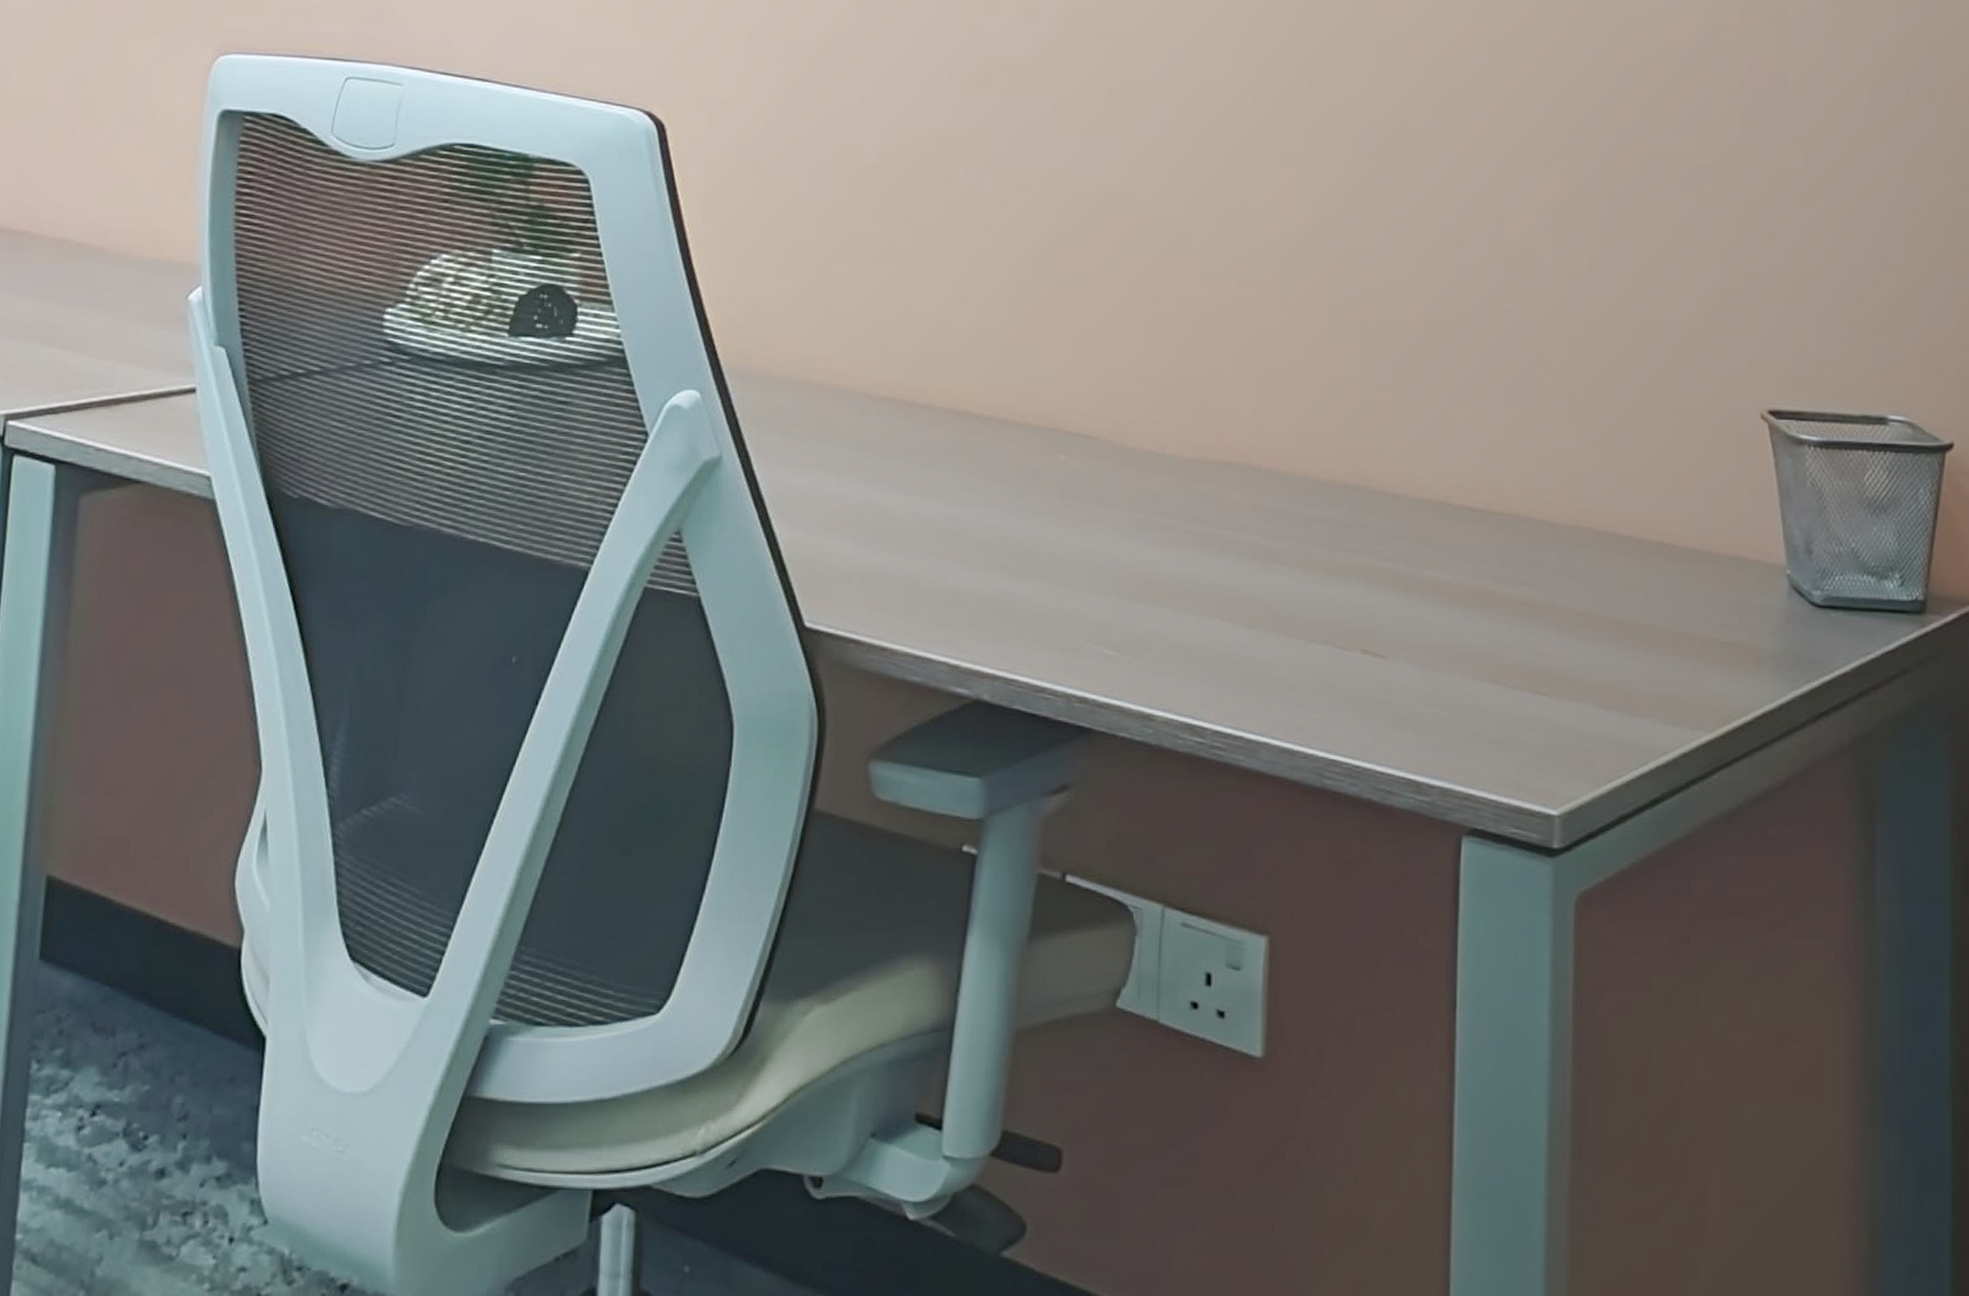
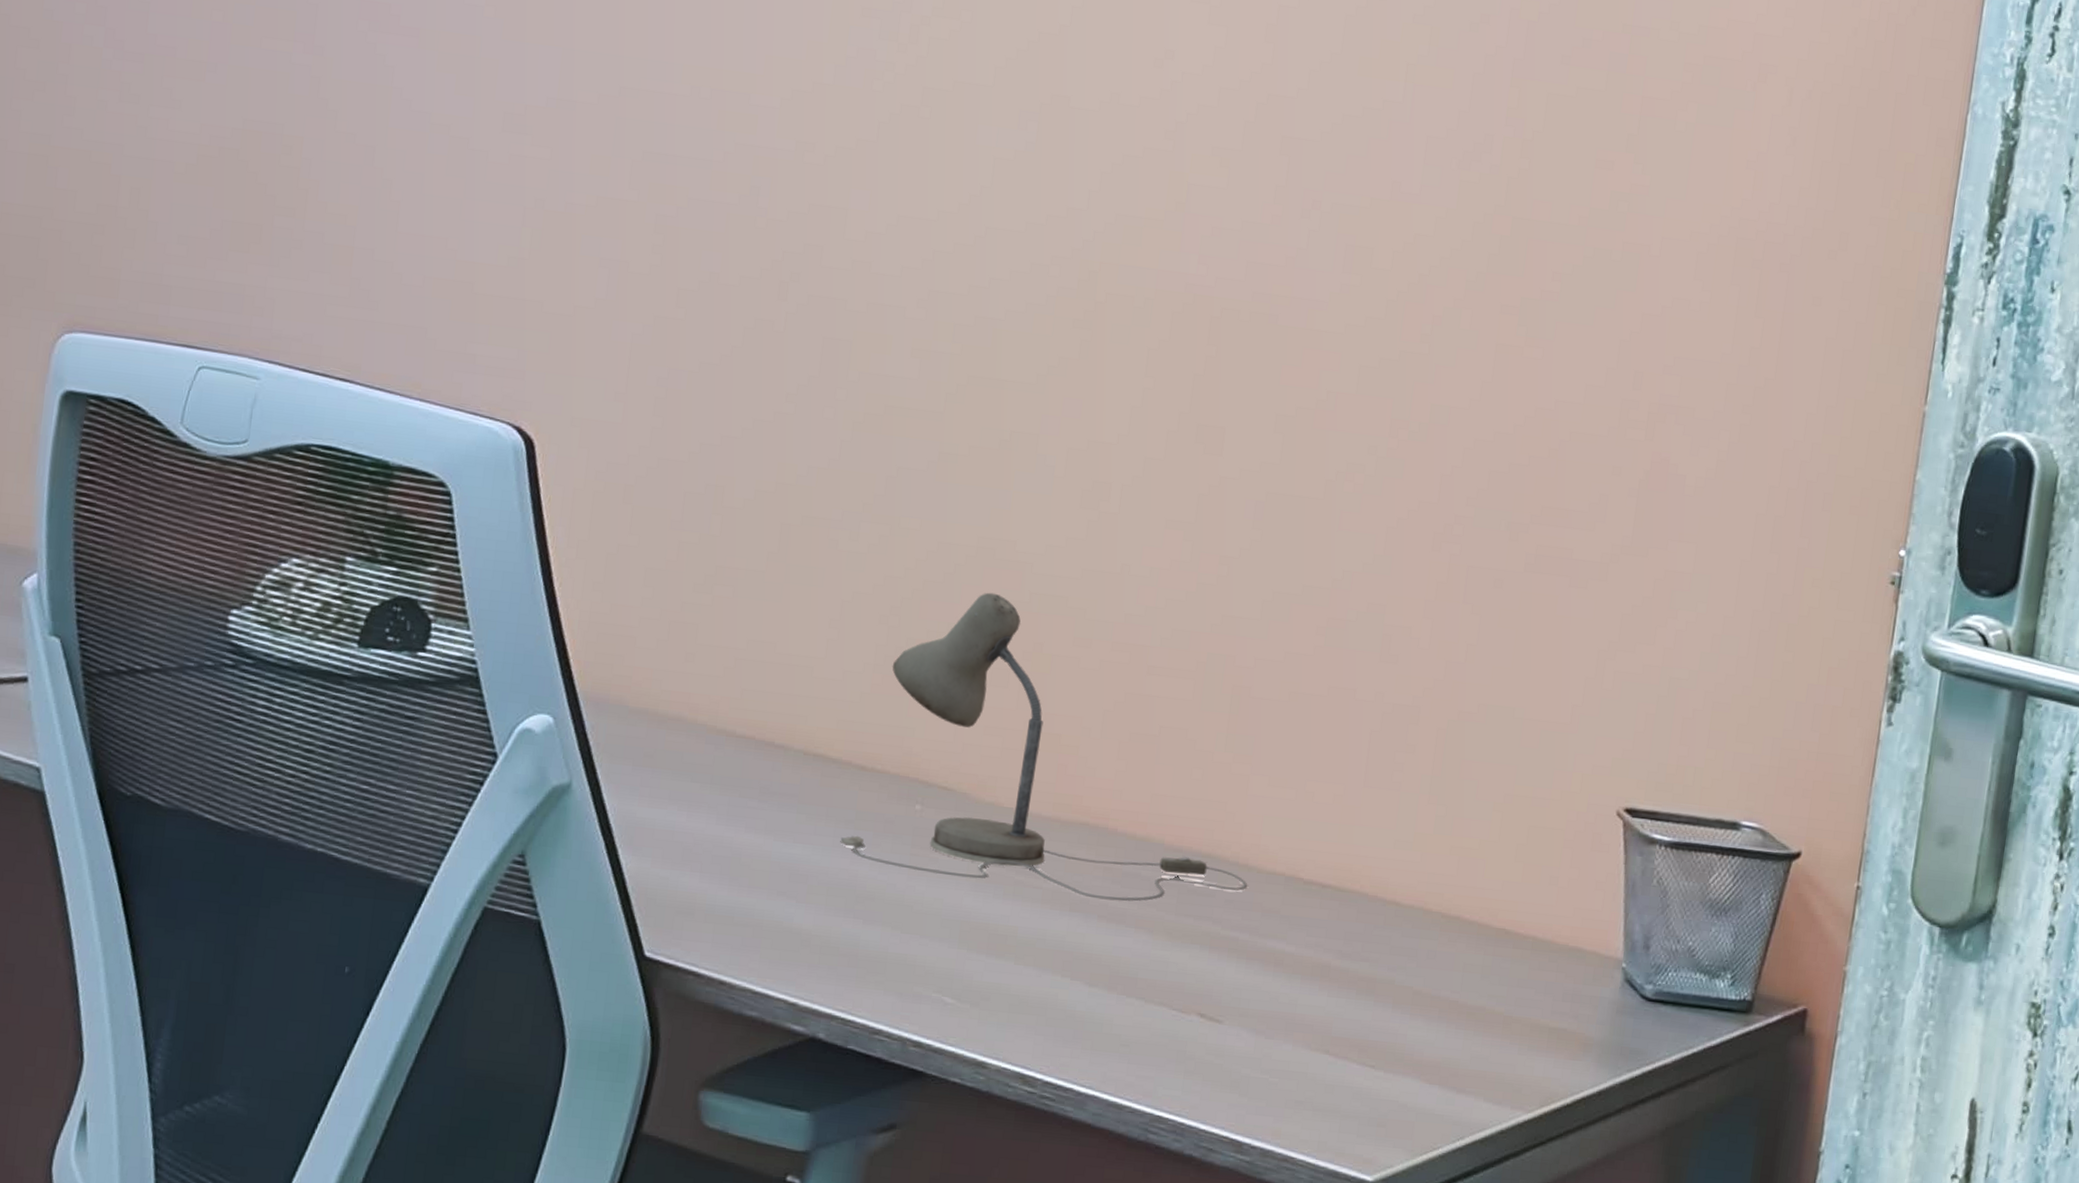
desk lamp: none [988,239,1398,540] -> present [840,592,1248,902]

